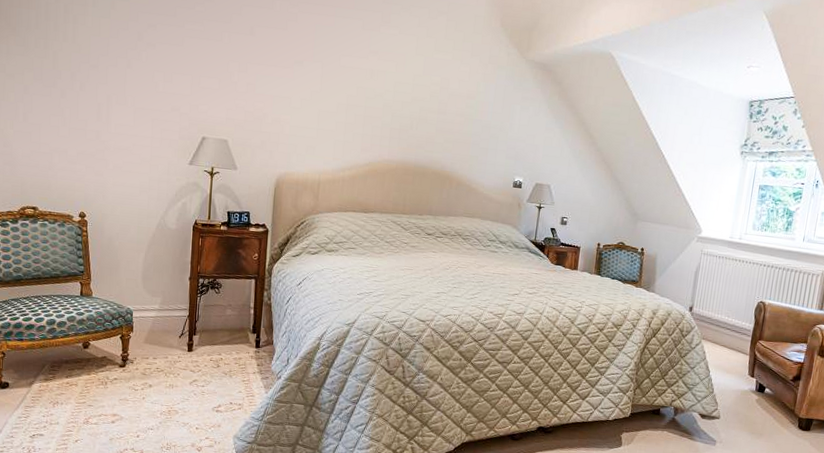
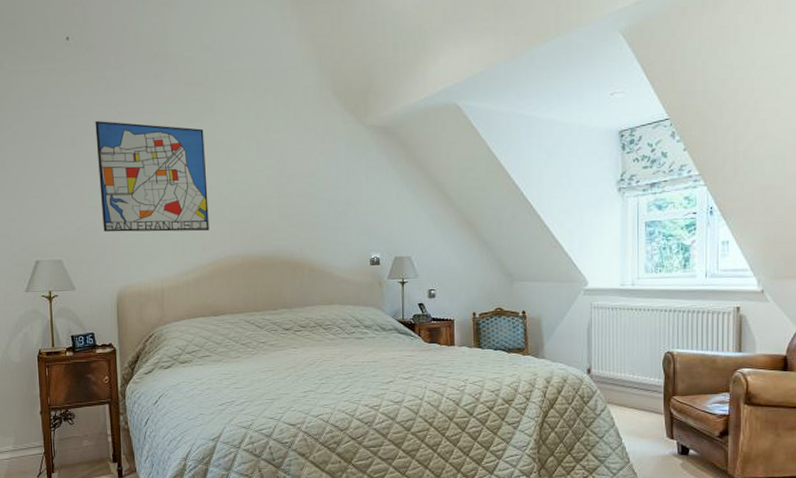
wall art: none [270,14,377,134] -> present [95,120,209,232]

